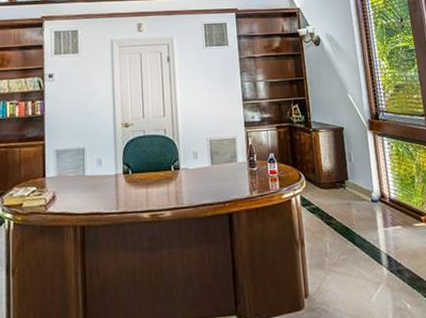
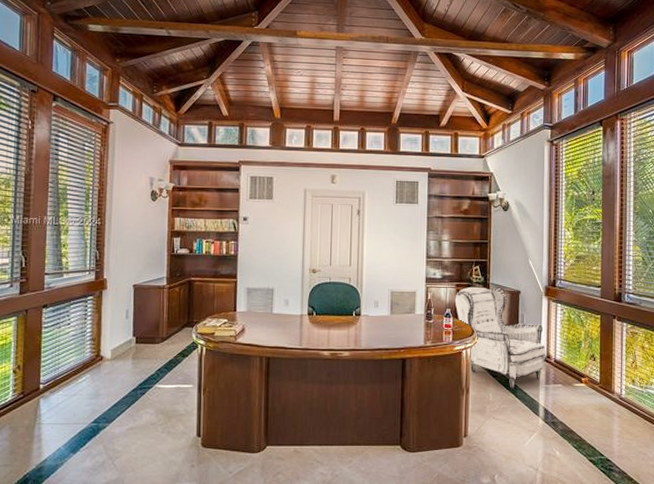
armchair: none [276,125,380,237] -> present [454,286,546,389]

